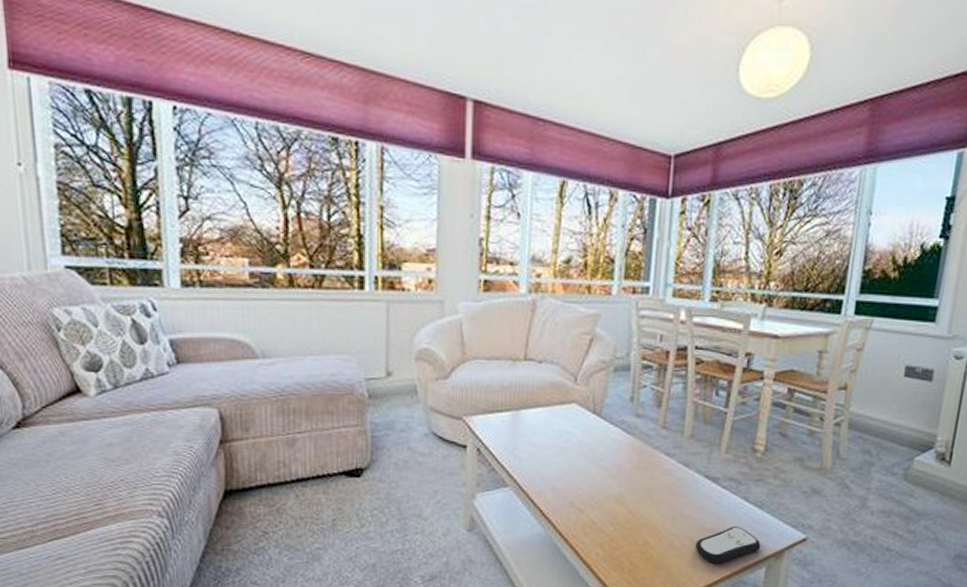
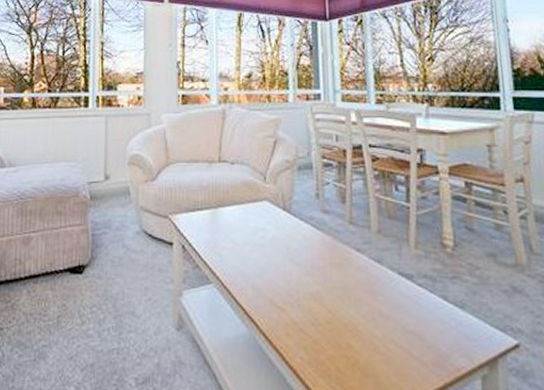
remote control: present [695,526,761,564] -> none [400,329,471,373]

